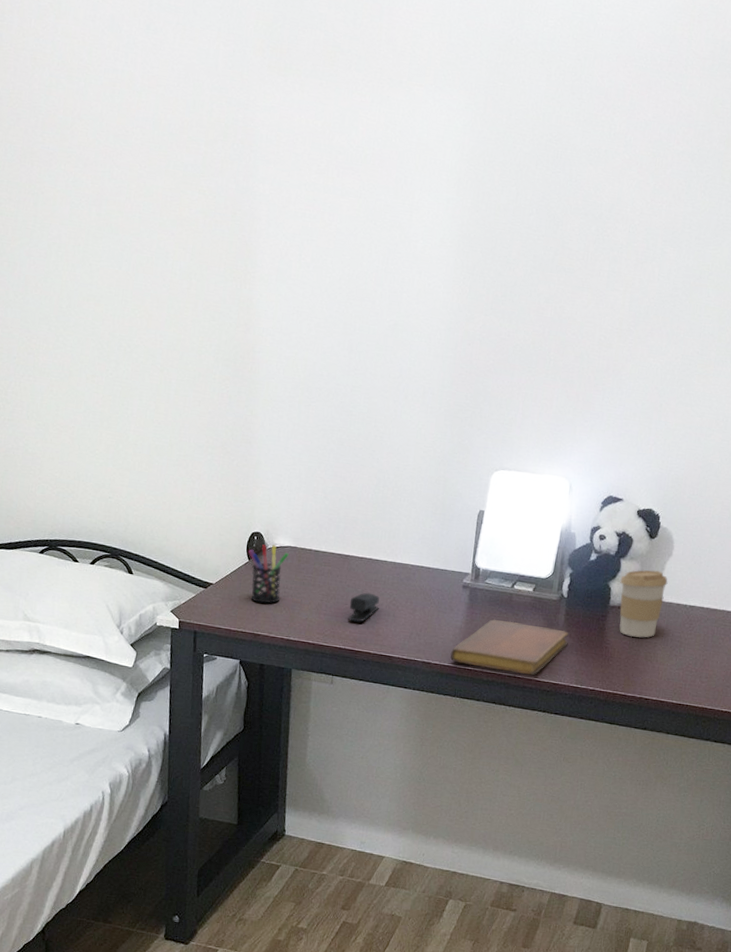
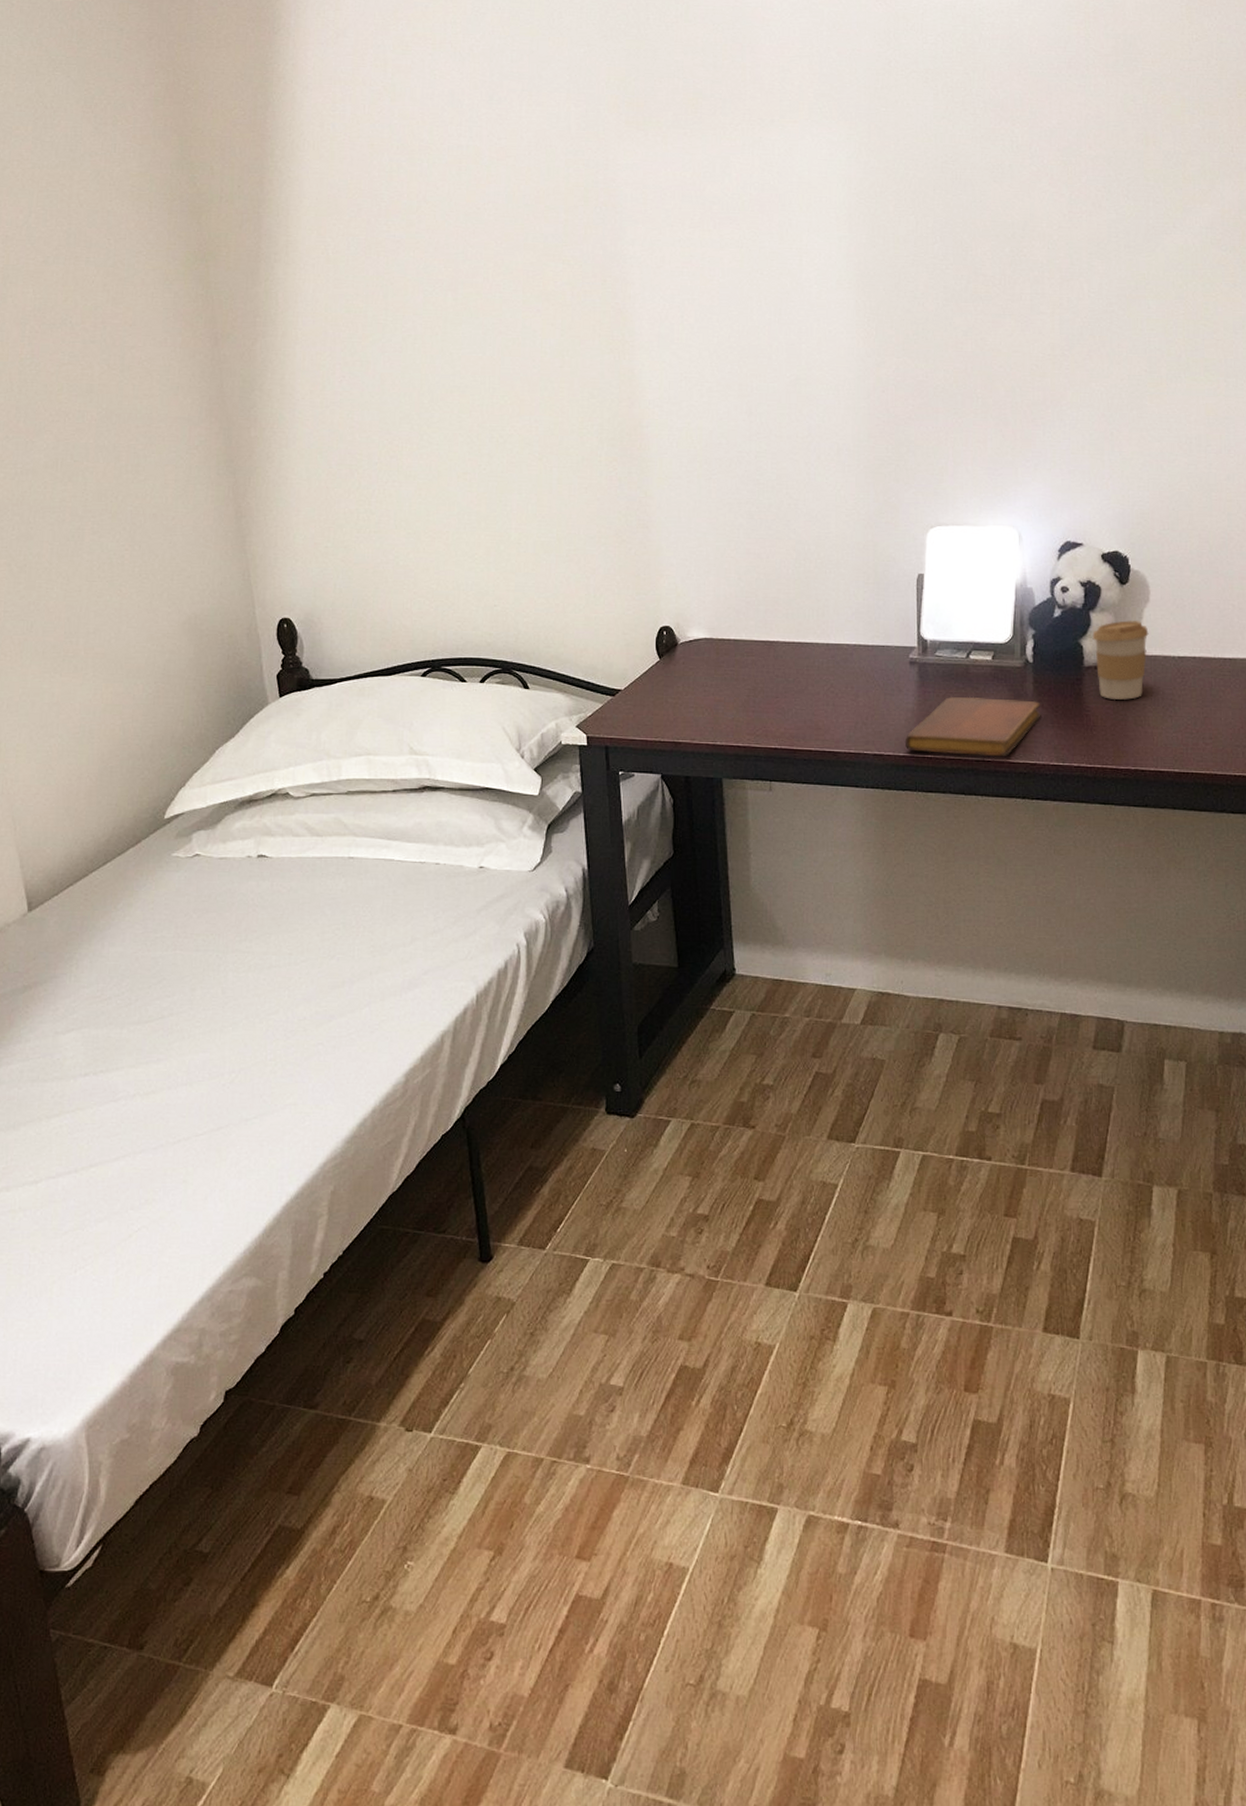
pen holder: present [248,544,289,604] -> none [658,637,705,706]
stapler: present [347,592,379,622] -> none [780,681,816,716]

